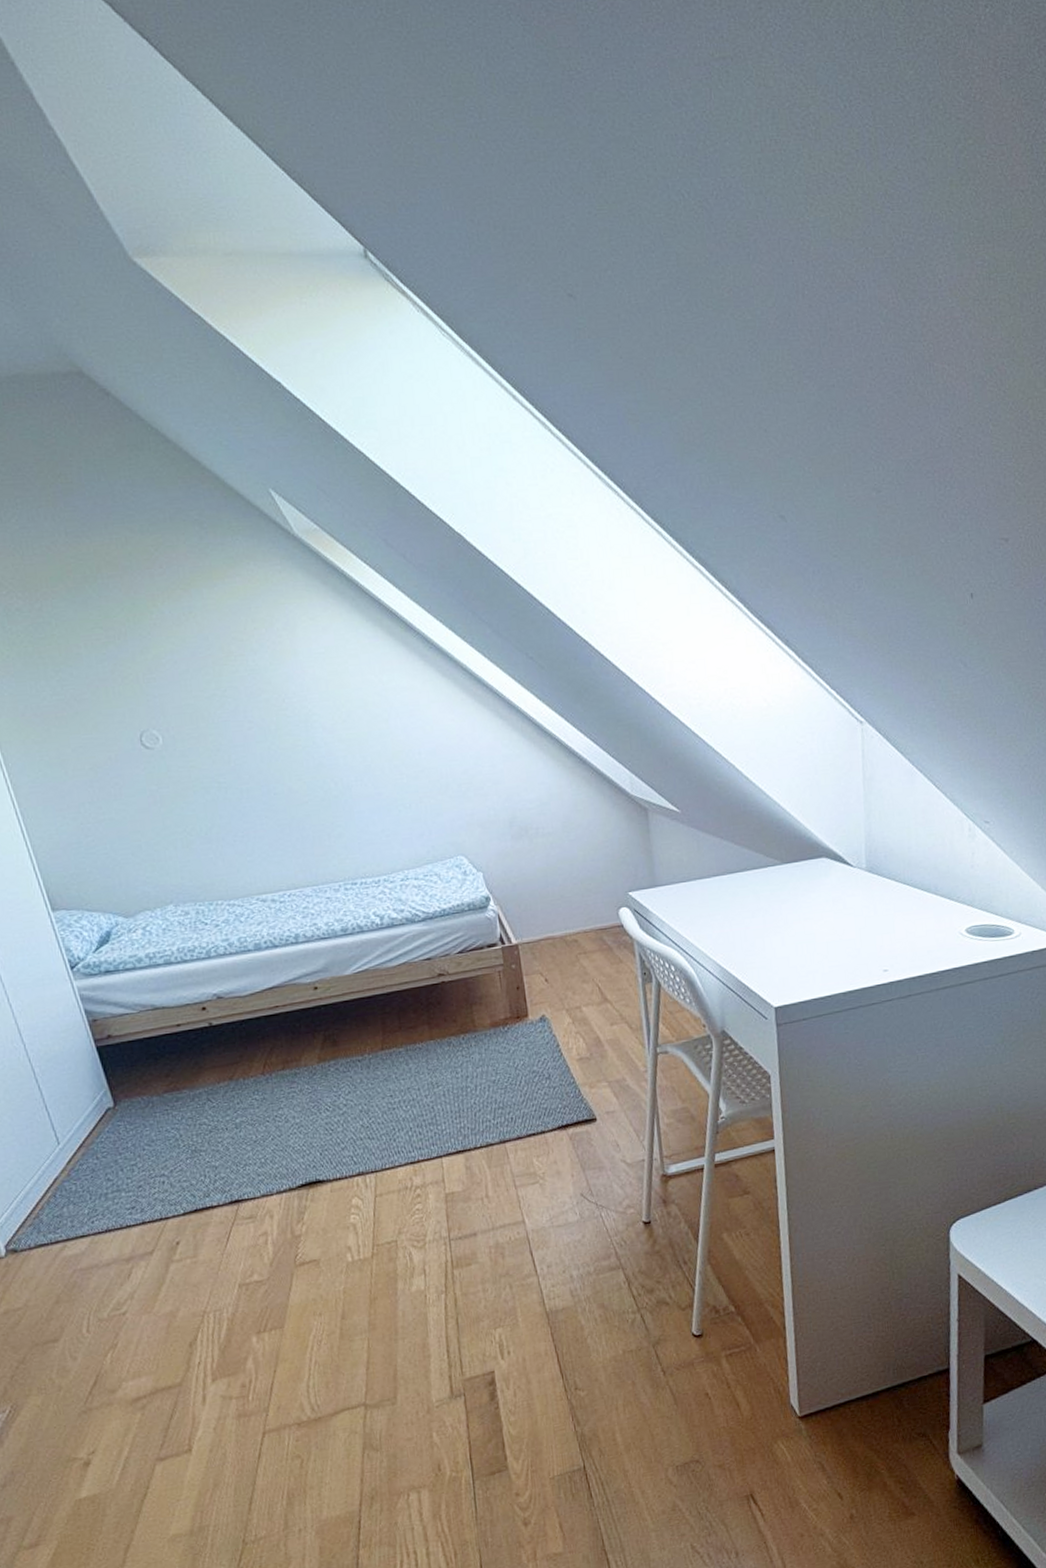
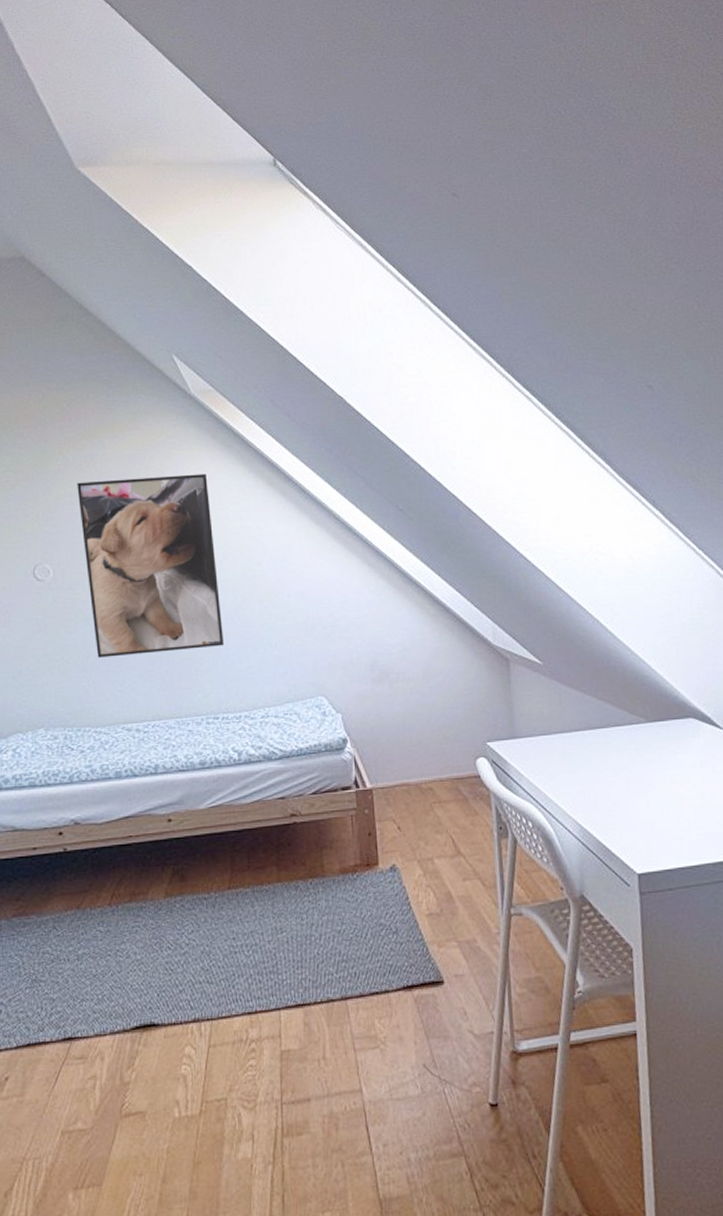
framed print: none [177,624,355,828] -> present [77,473,224,658]

